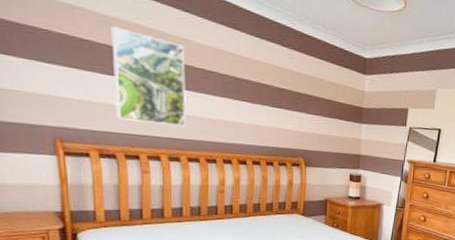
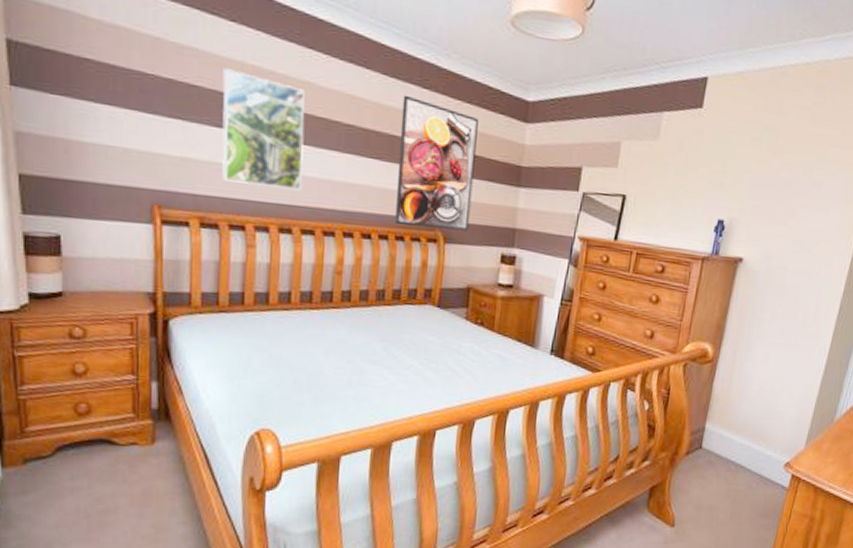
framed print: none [265,51,328,157] -> present [395,95,479,231]

